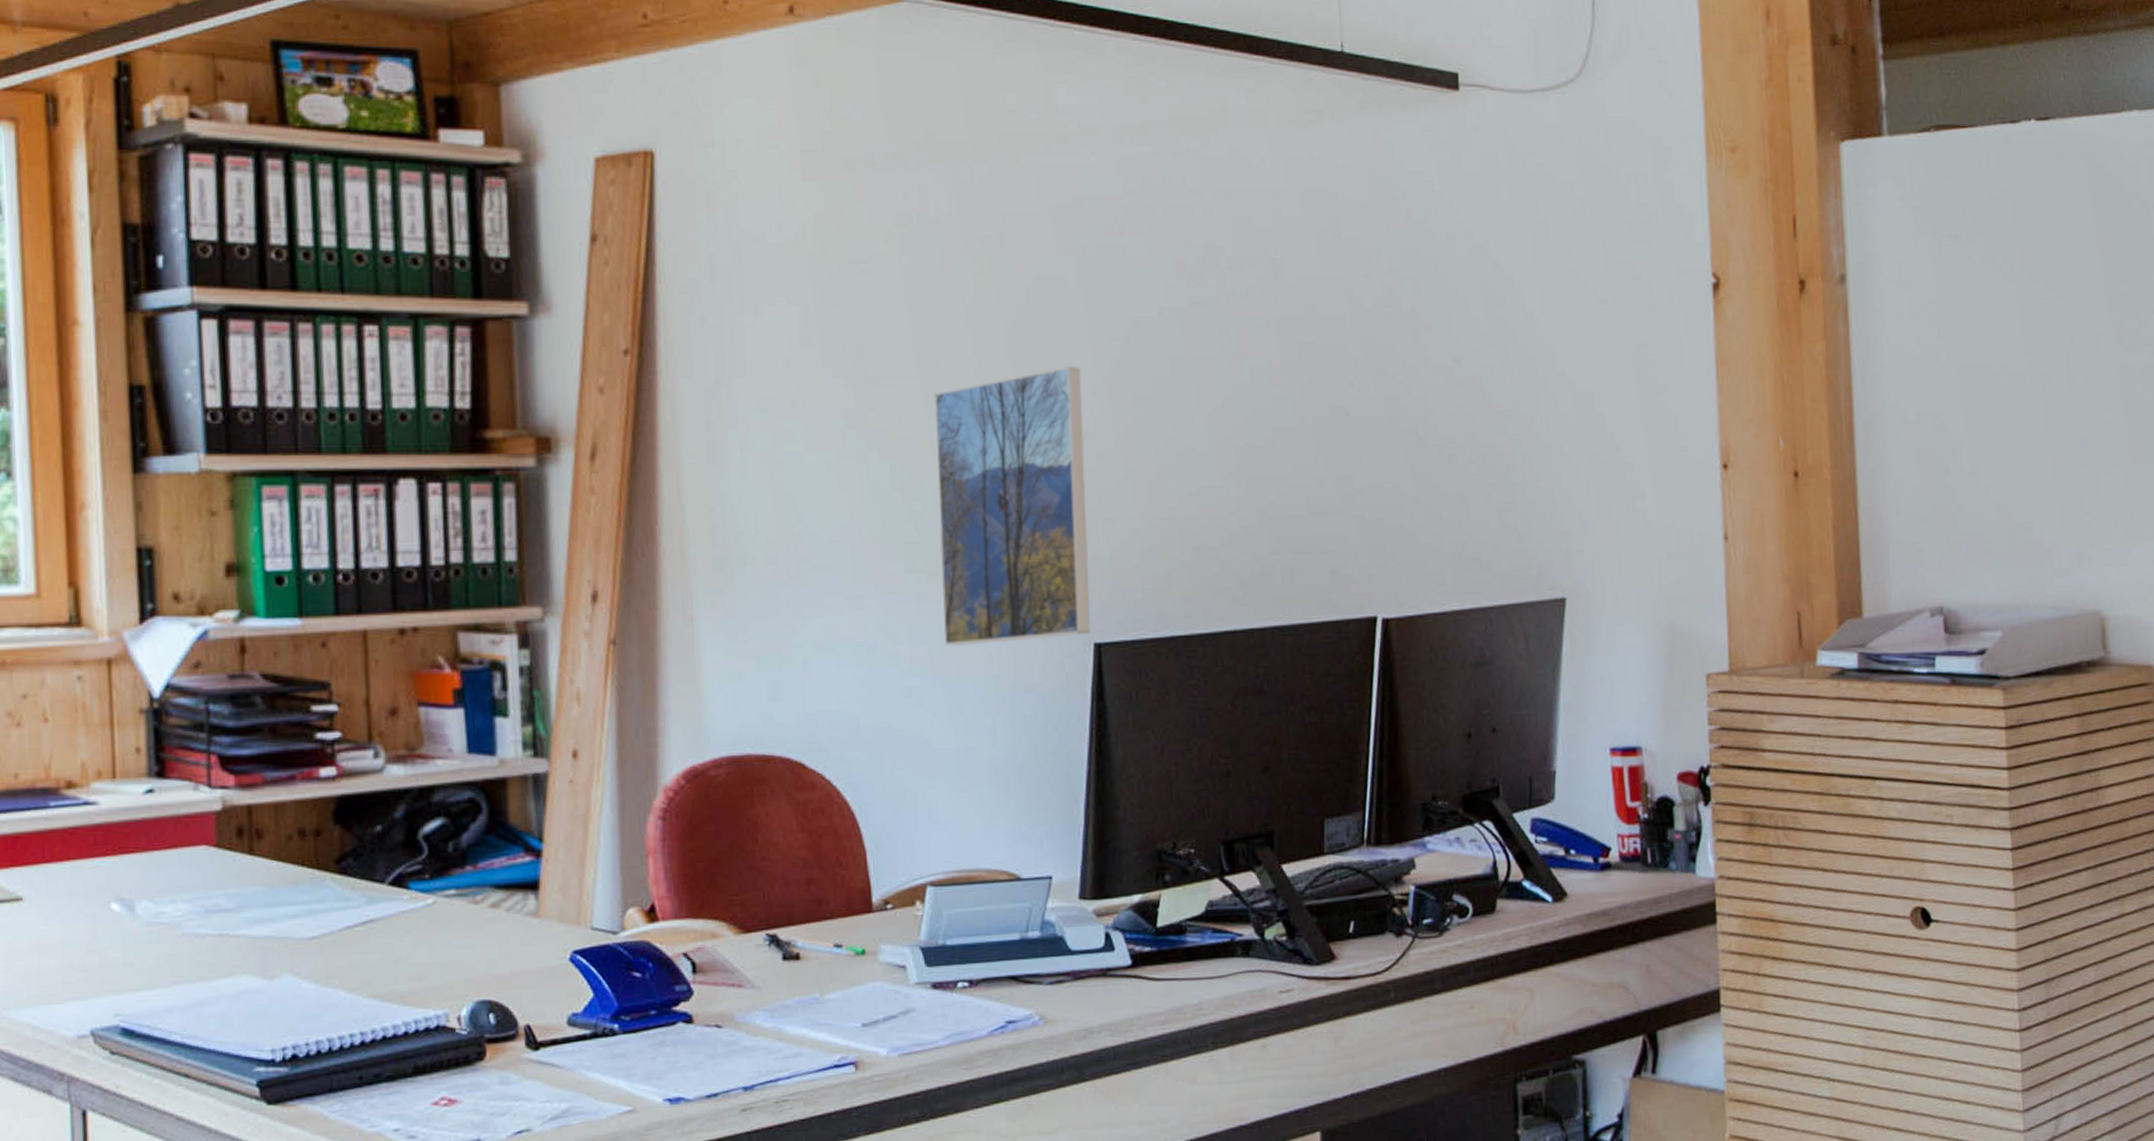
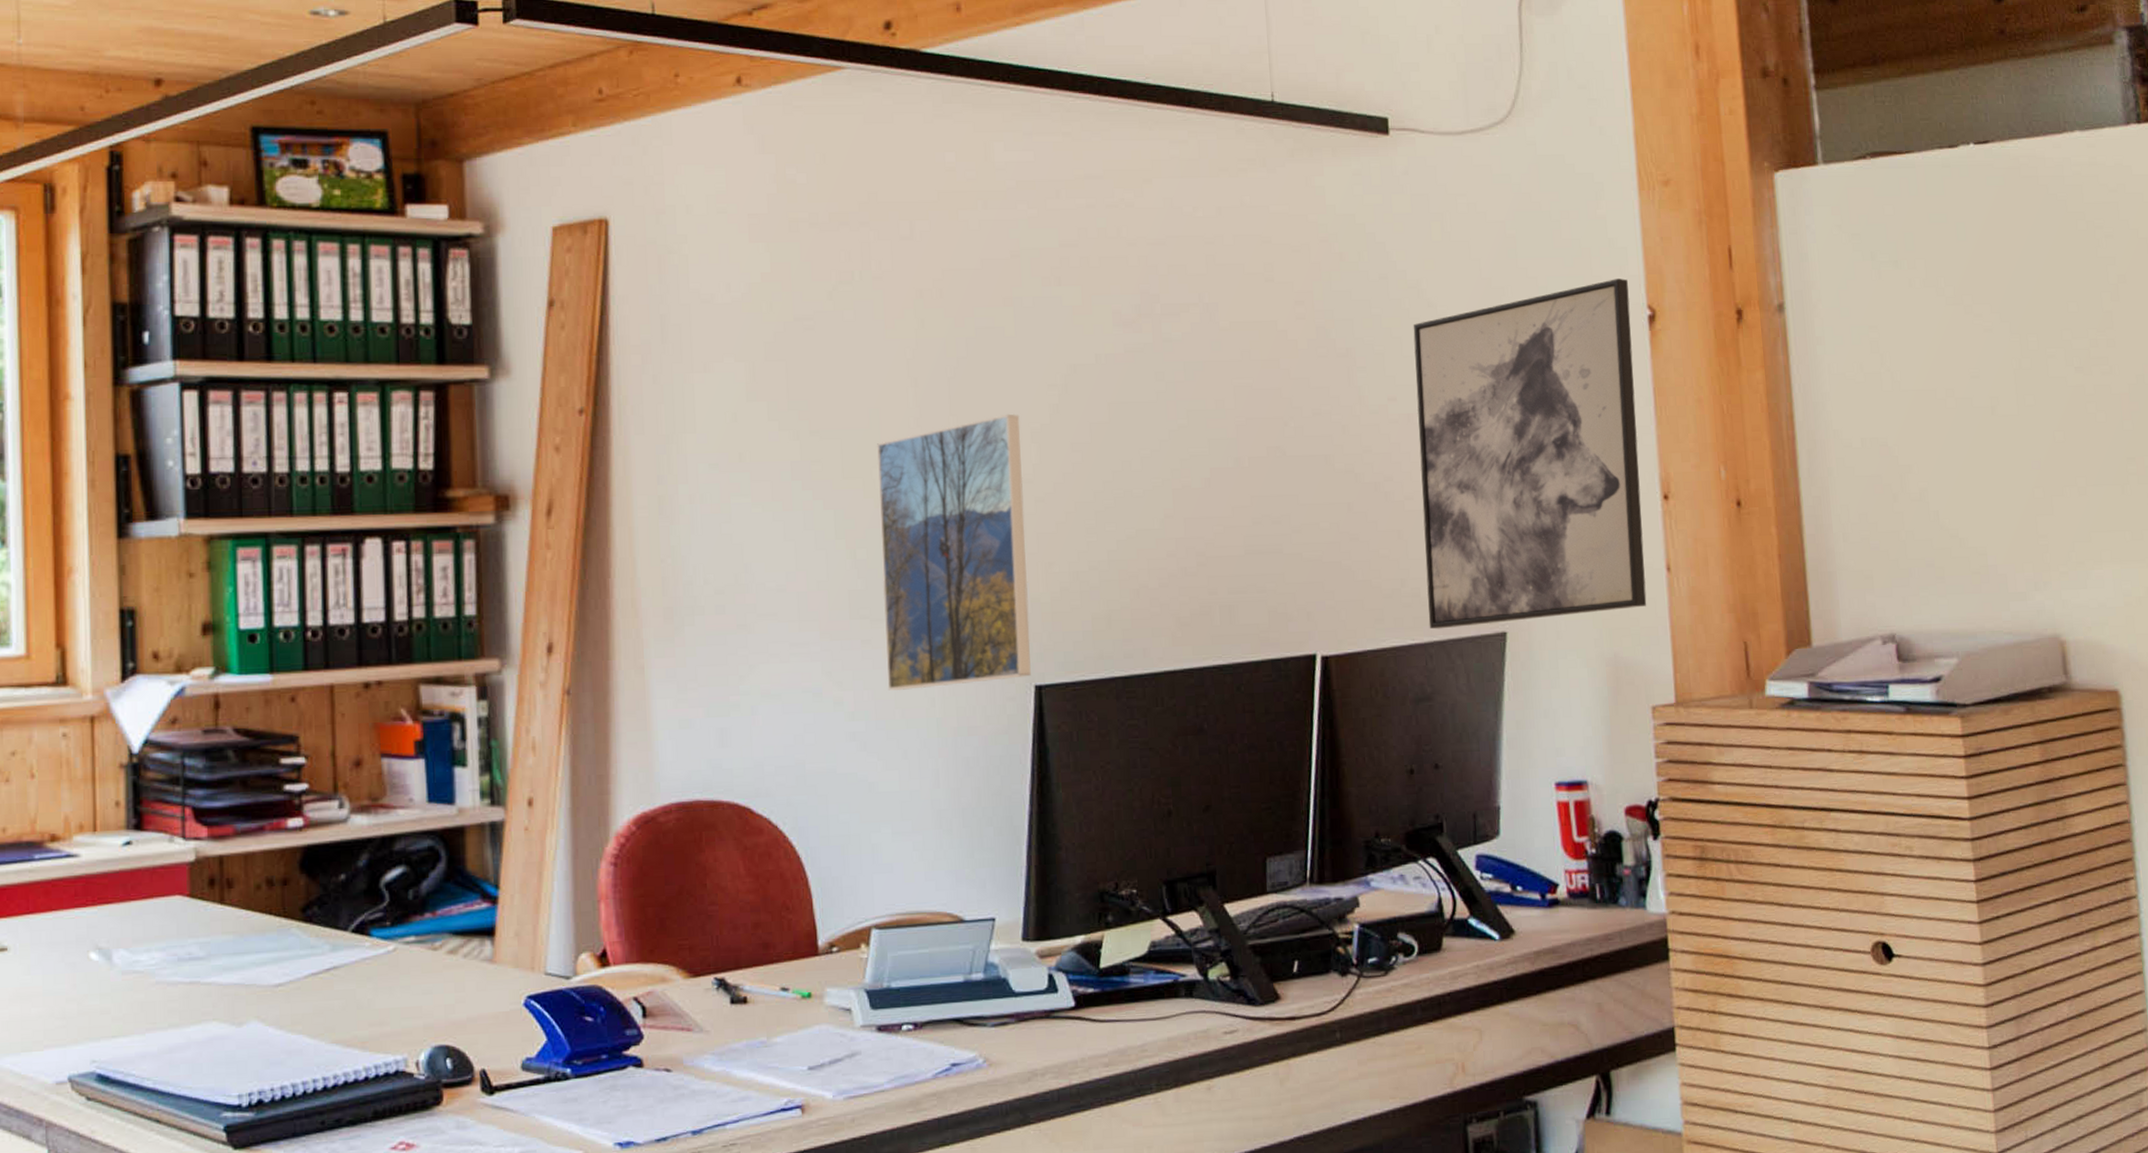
wall art: none [1479,245,1704,594] -> present [1413,278,1647,630]

